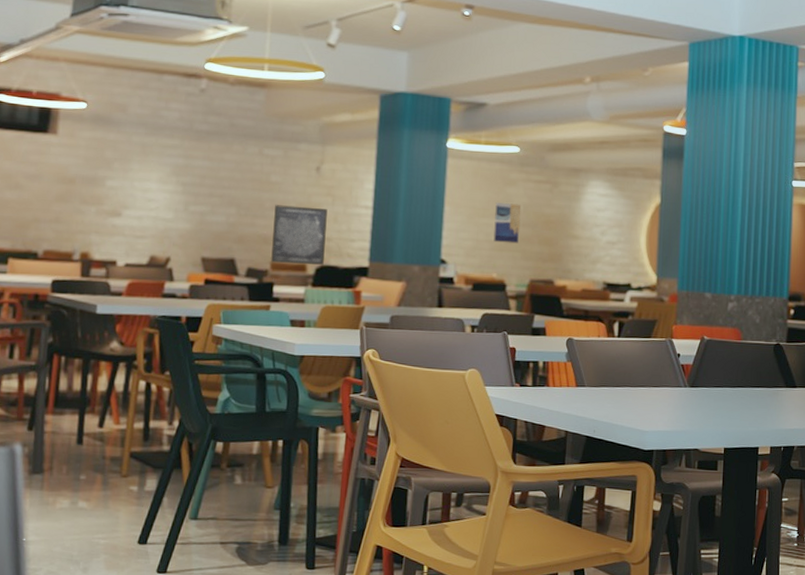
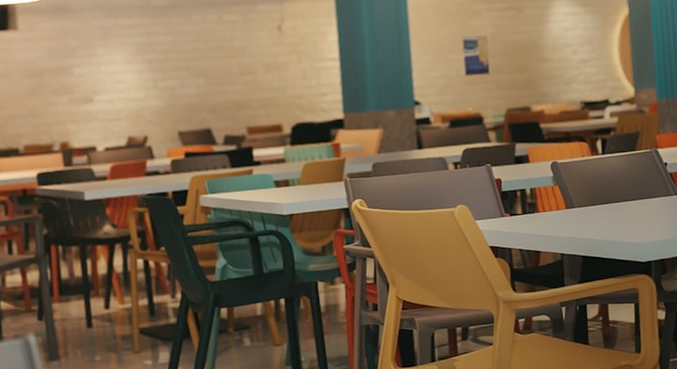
wall art: present [270,205,328,265] -> none [242,67,299,128]

